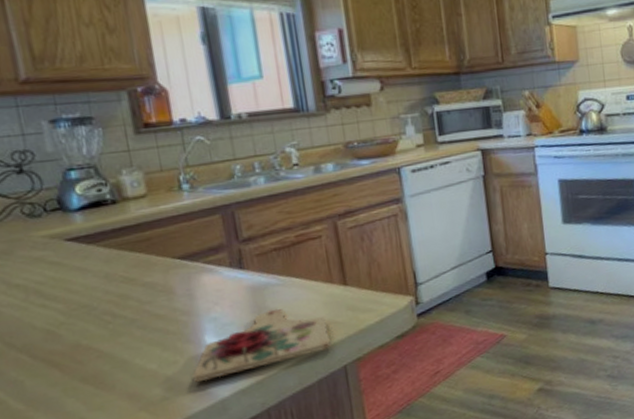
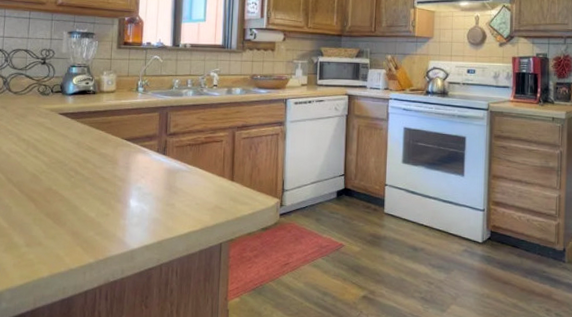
cutting board: present [193,308,331,383] -> none [116,189,215,234]

